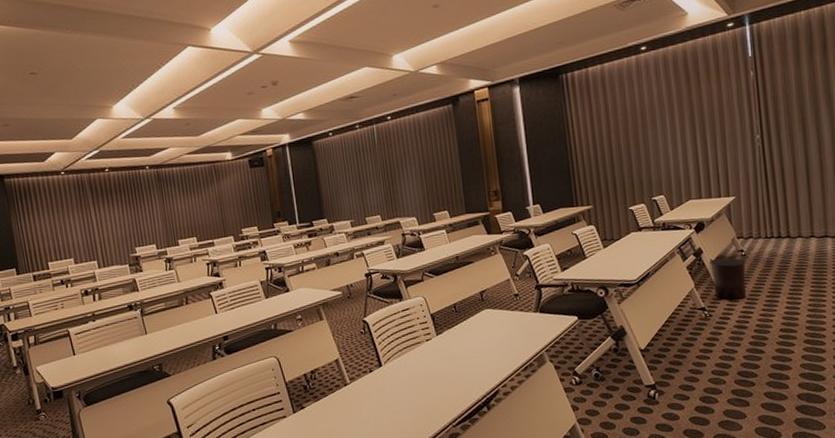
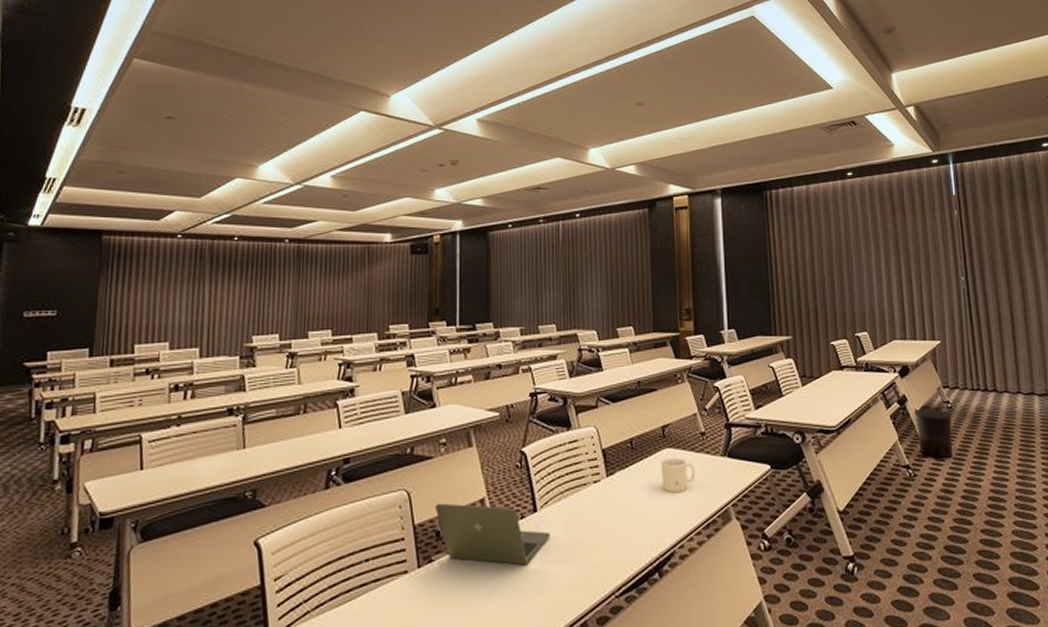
laptop: none [299,364,395,407] -> present [434,503,550,566]
mug: none [481,316,512,345] -> present [660,458,695,493]

